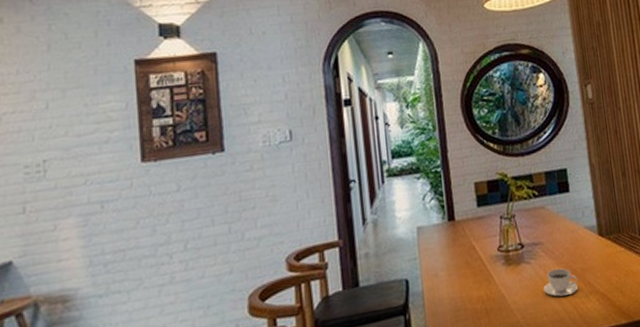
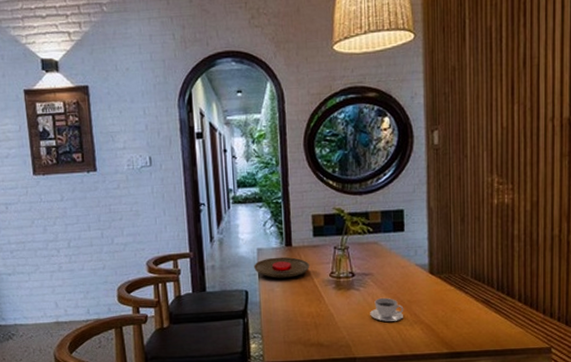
plate: none [414,233,476,261] -> present [254,256,310,278]

